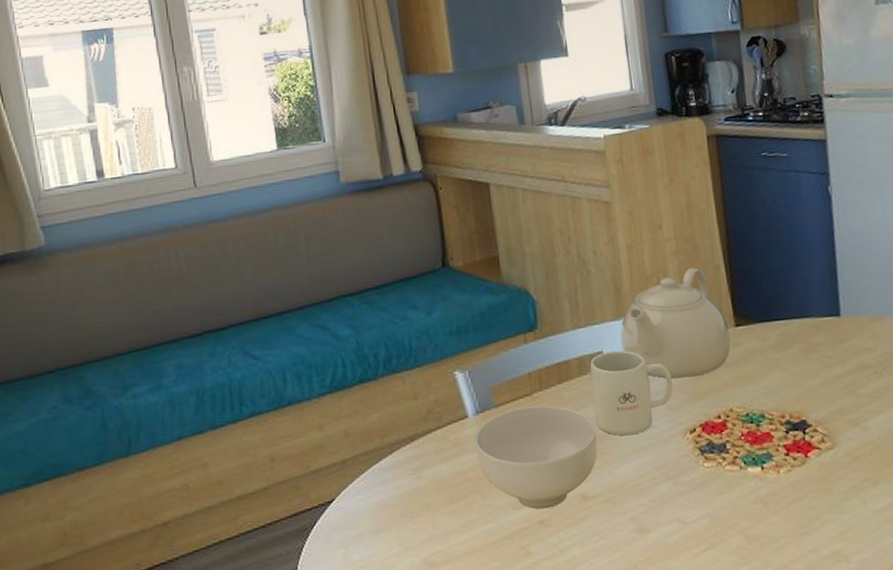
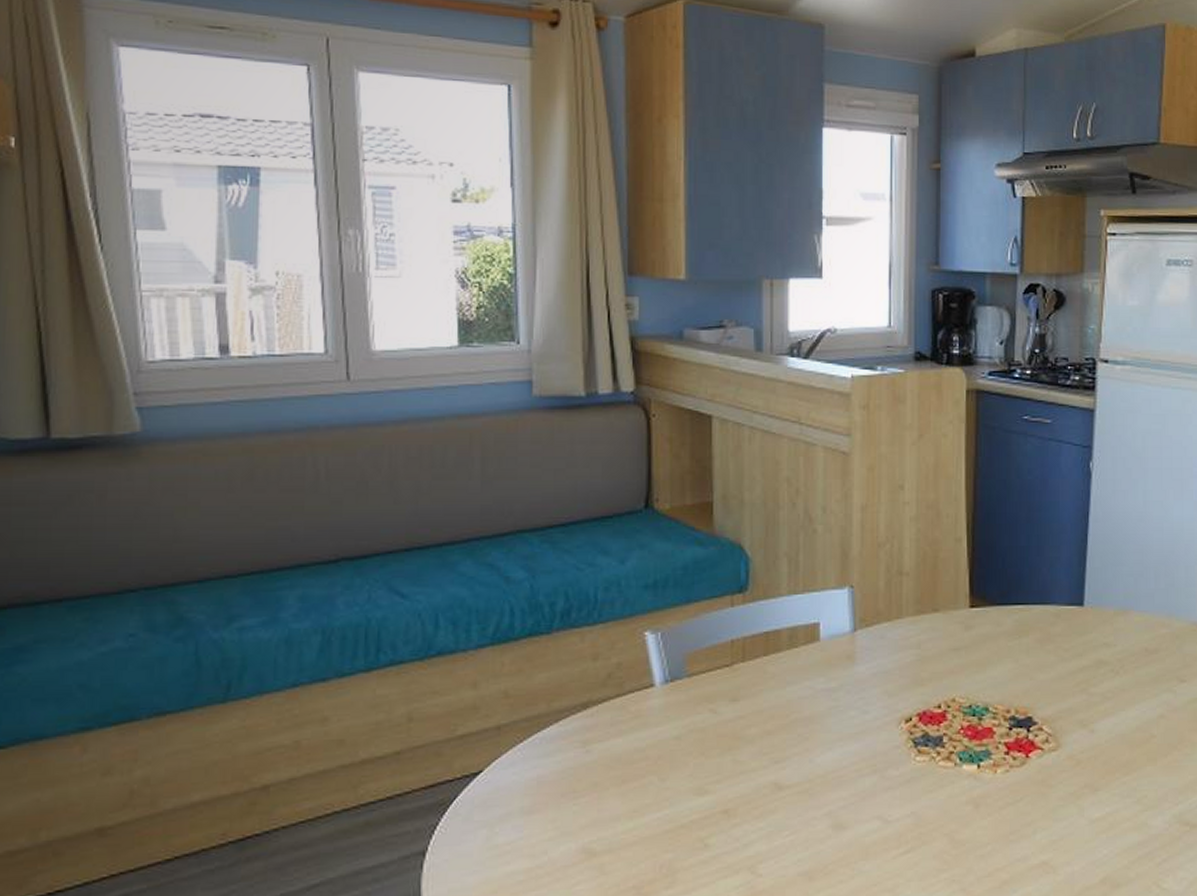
bowl: present [474,405,598,510] -> none [658,678,800,797]
mug: present [589,350,673,436] -> none [800,623,893,720]
teapot: present [619,267,731,378] -> none [840,537,963,660]

